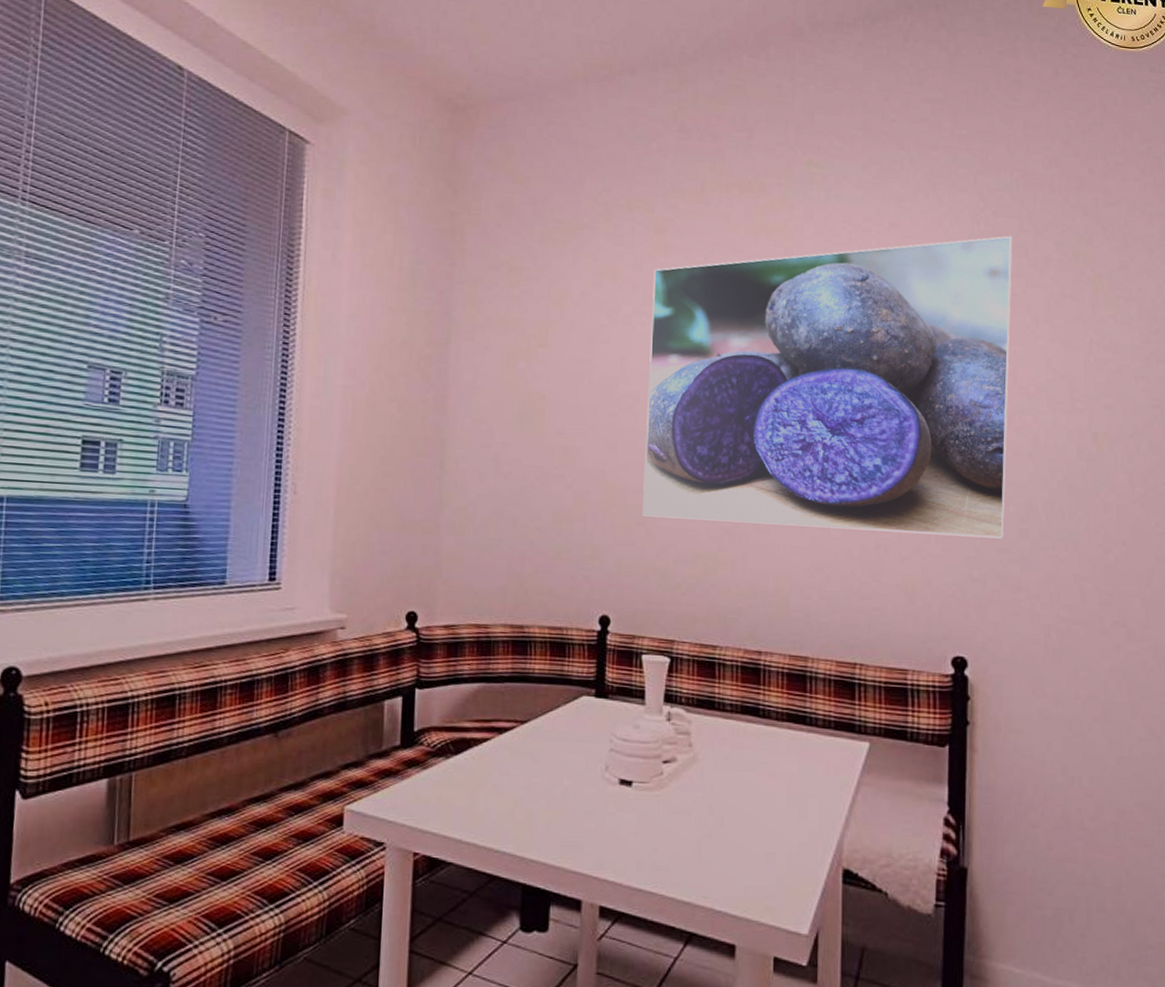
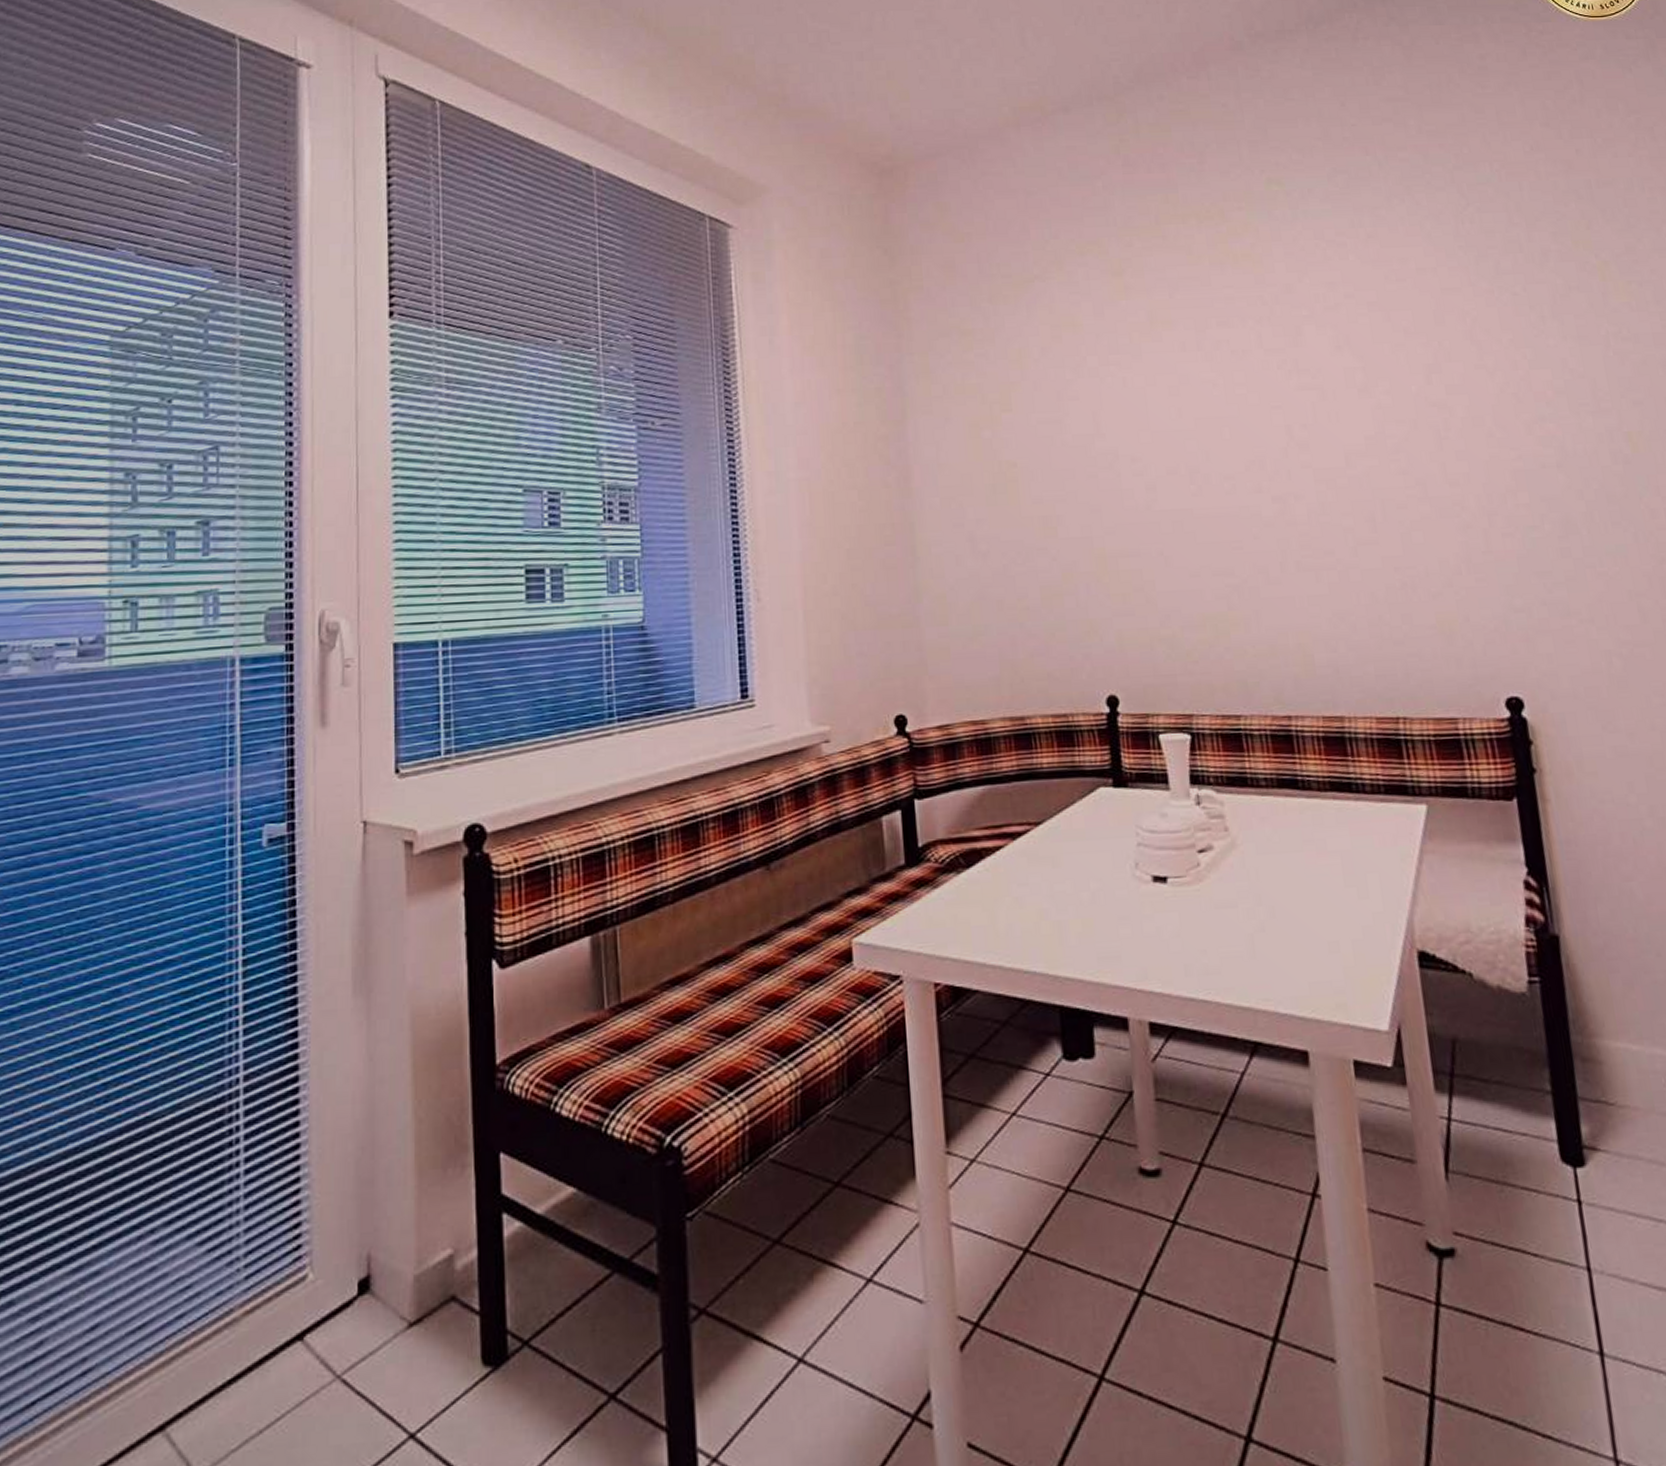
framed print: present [642,235,1013,539] -> none [1116,231,1543,582]

